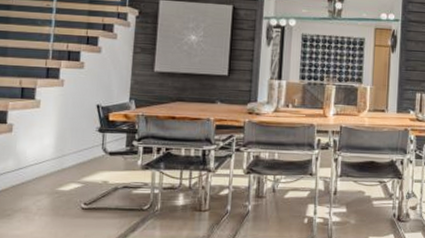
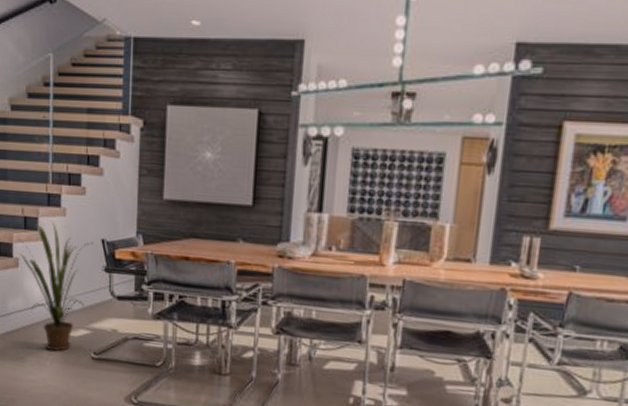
house plant: none [14,90,89,206] -> present [19,220,94,352]

